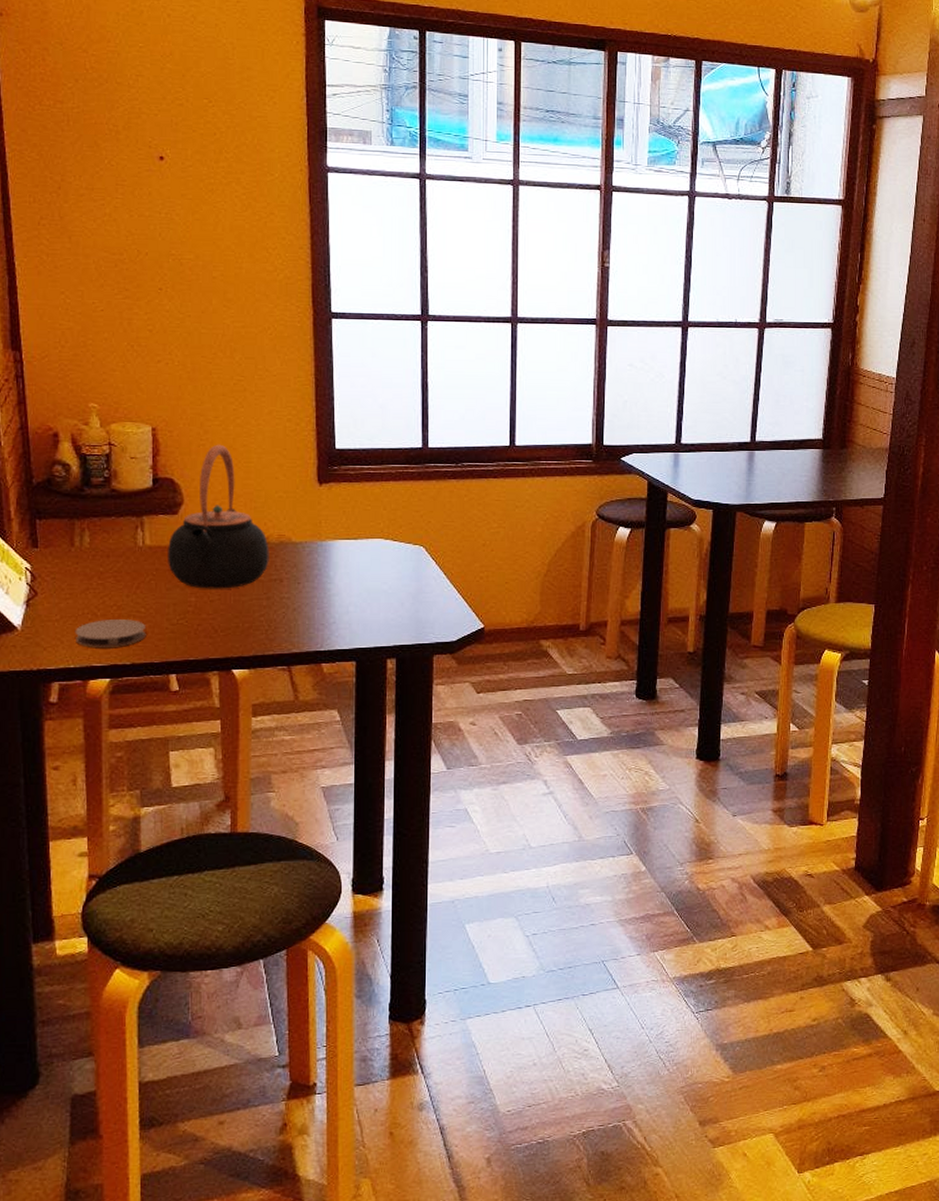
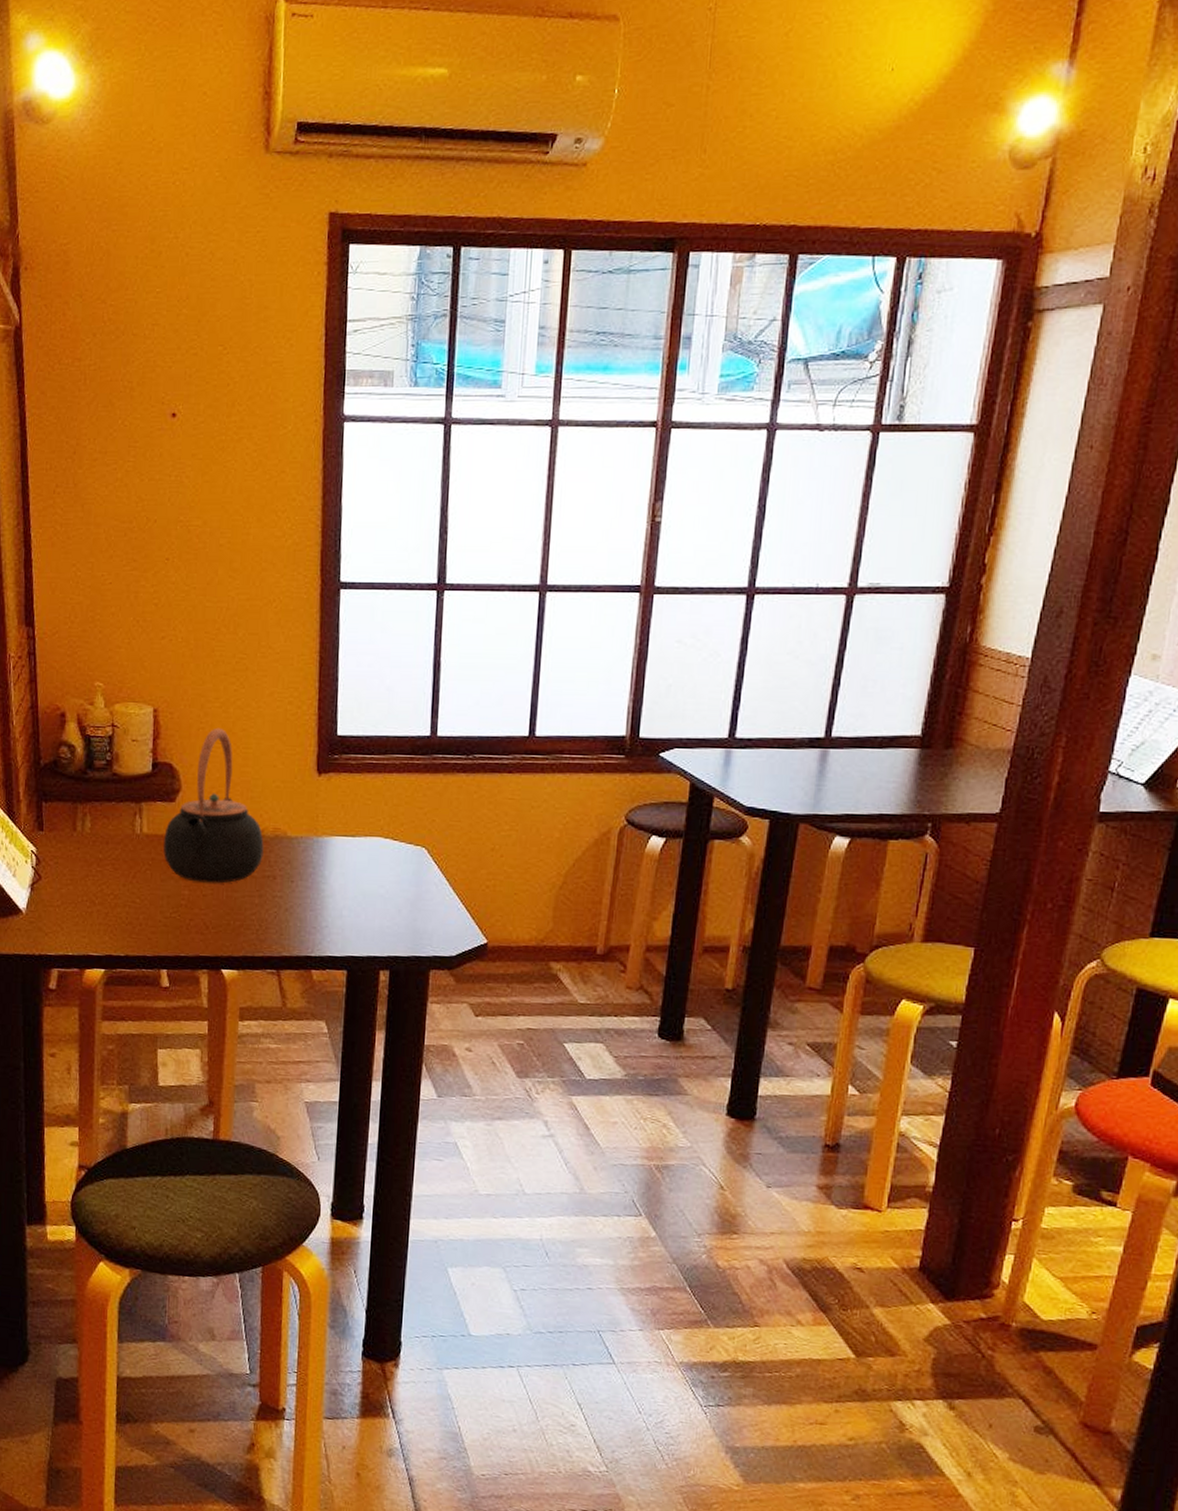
coaster: present [75,619,146,647] -> none [74,908,140,937]

